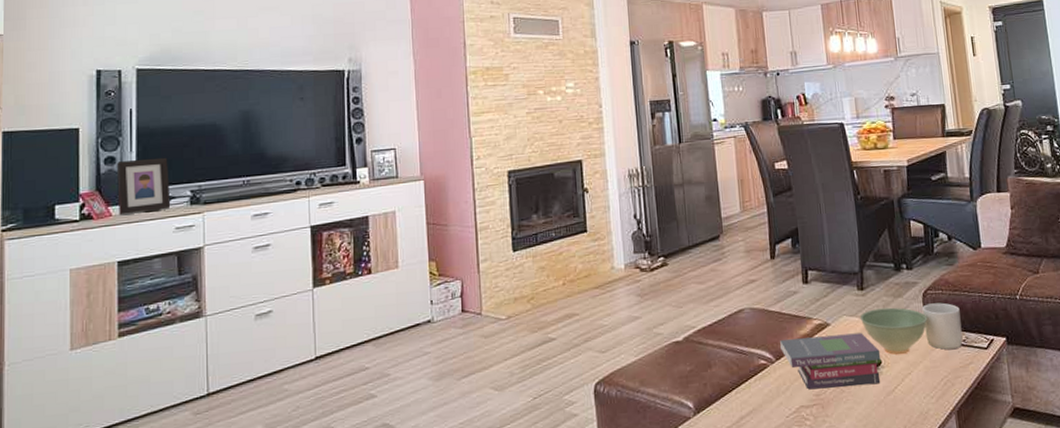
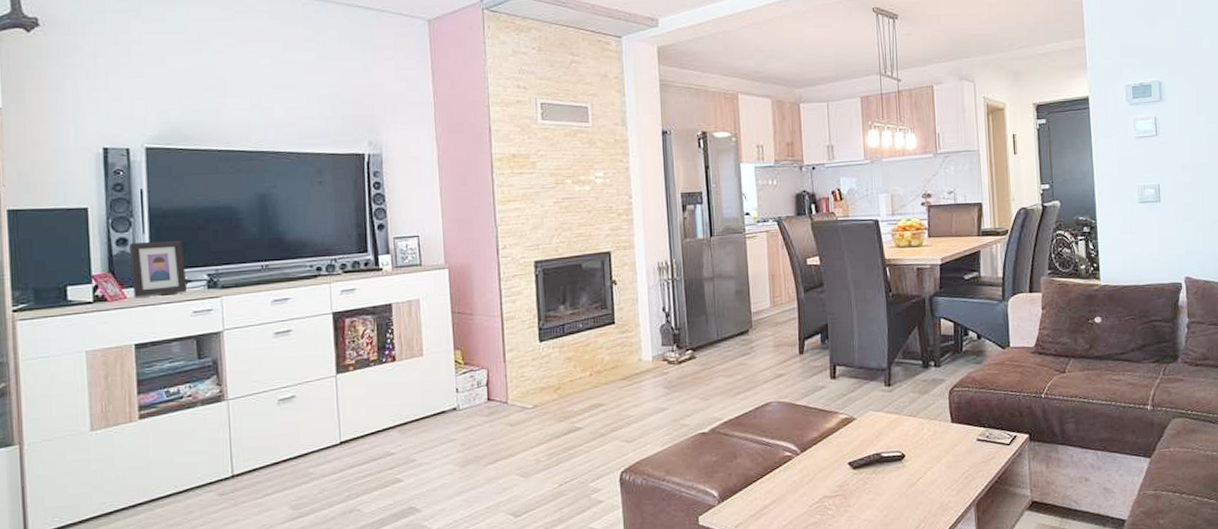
books: present [780,332,881,390] -> none [806,427,905,481]
bowl: present [860,307,928,355] -> none [885,403,953,449]
mug: present [922,302,963,350] -> none [947,399,986,445]

